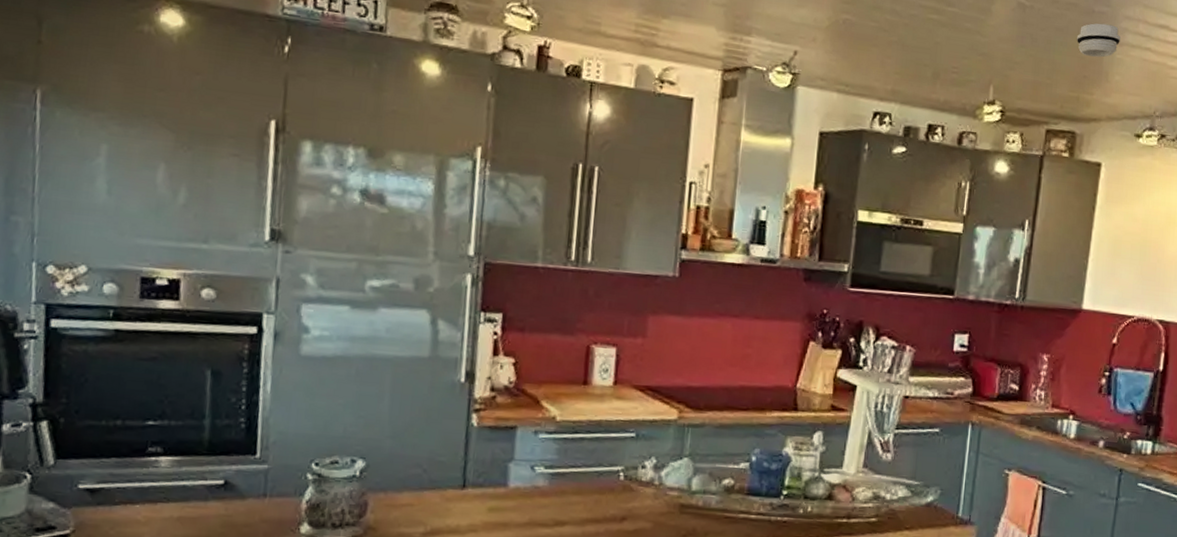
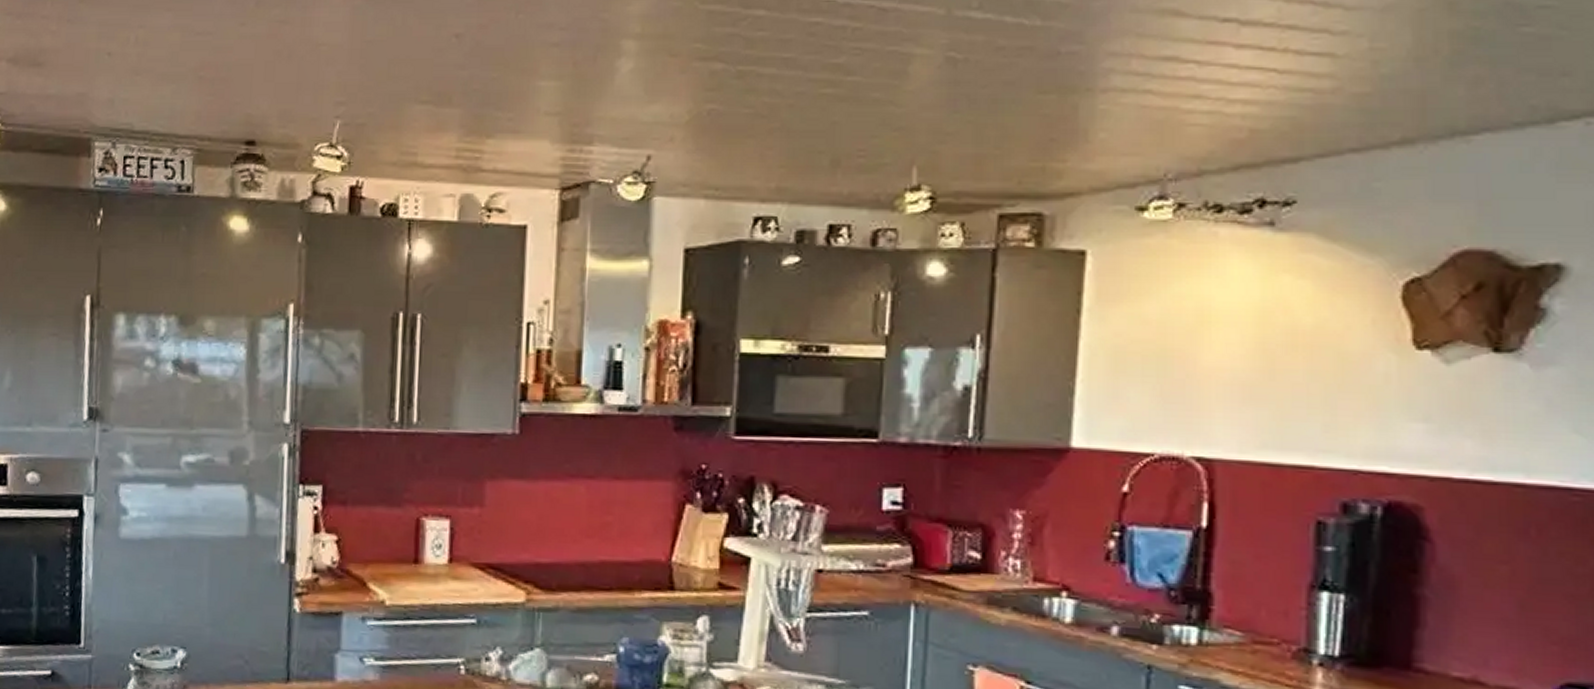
smoke detector: present [1077,23,1120,58] -> none [1036,67,1103,112]

